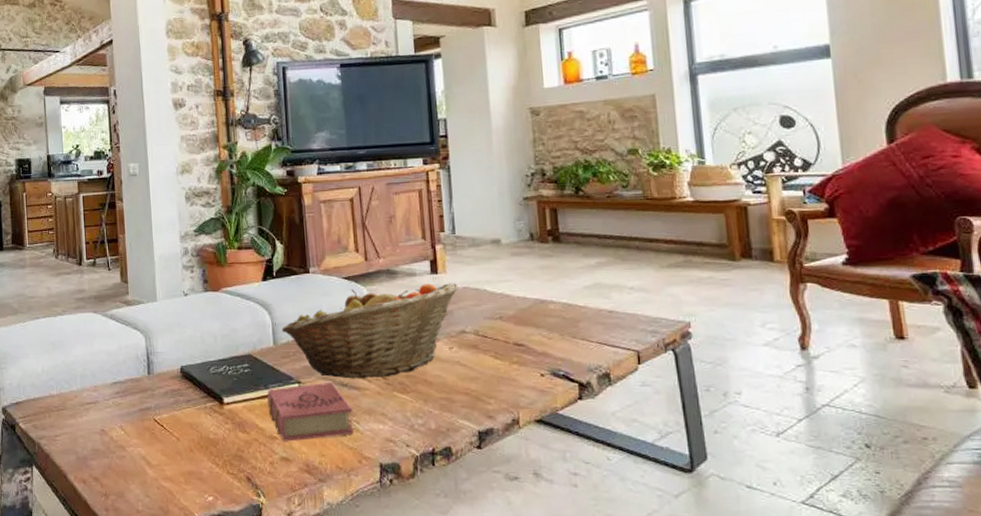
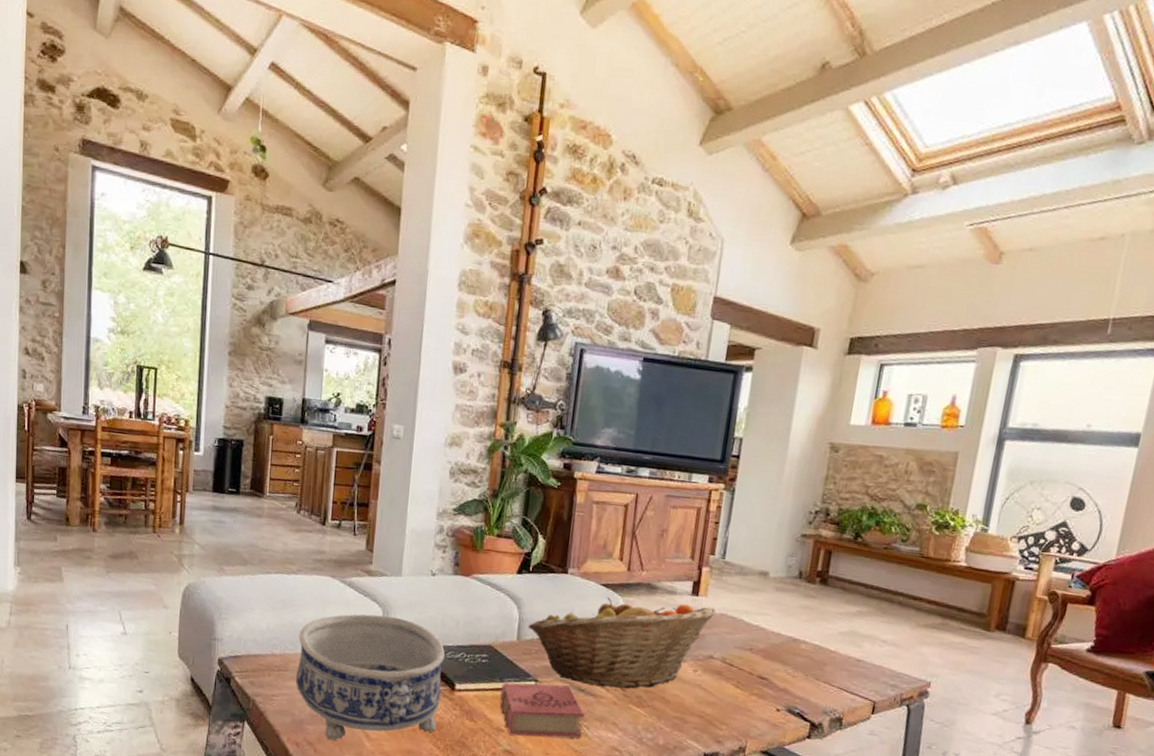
decorative bowl: none [71,341,213,473] -> present [295,614,446,741]

